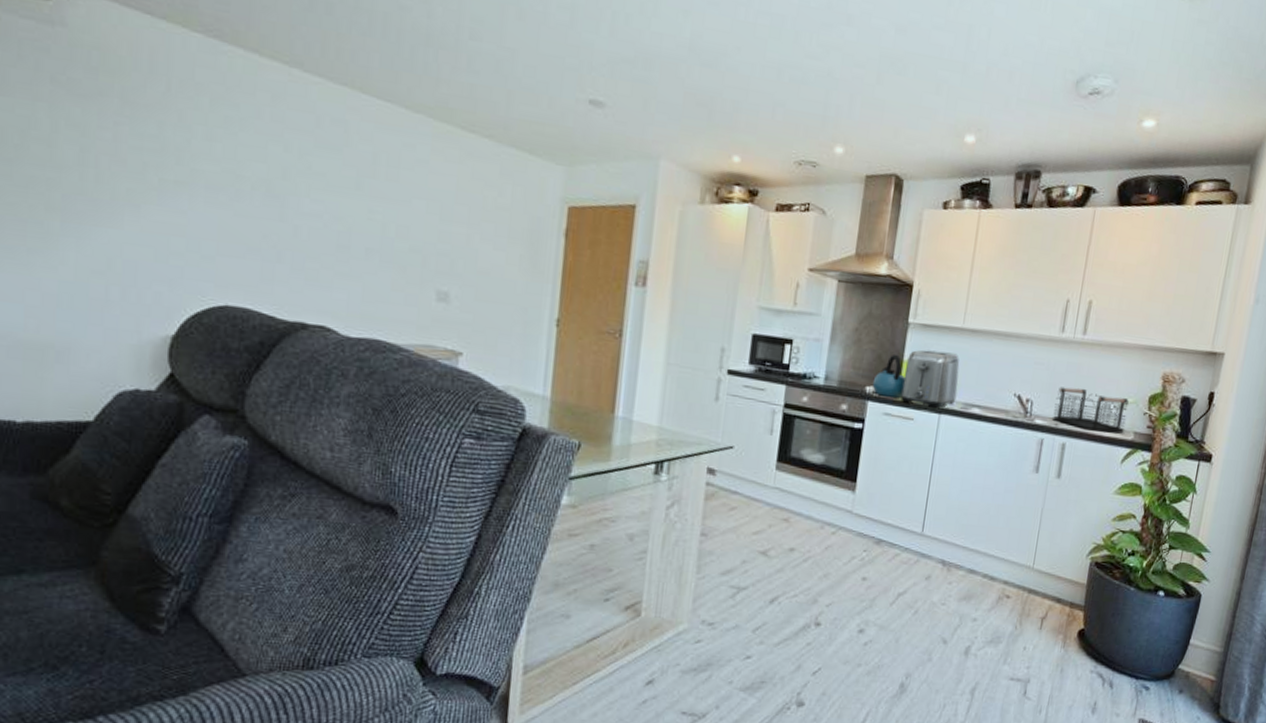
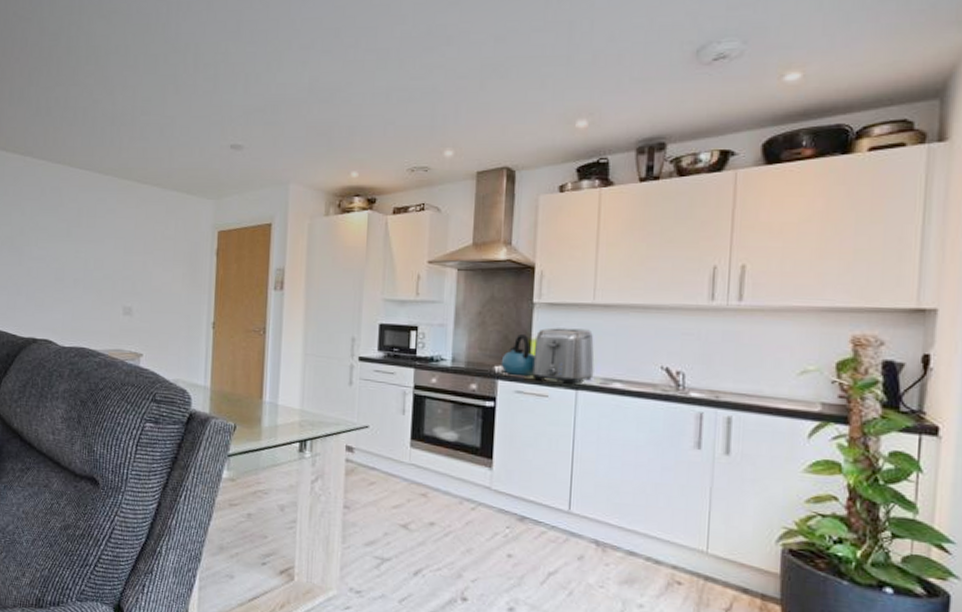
dish rack: present [1052,387,1129,434] -> none [712,357,809,405]

